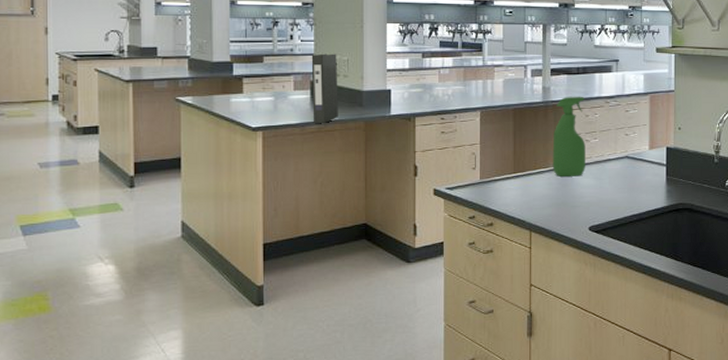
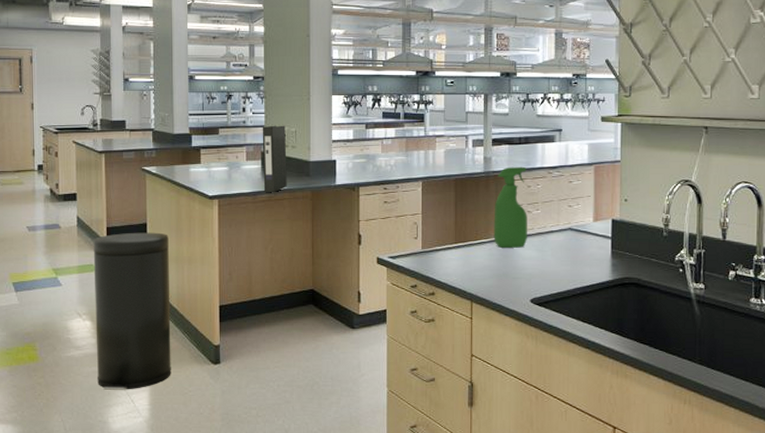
pedal bin: none [118,167,208,340] -> present [93,232,171,390]

